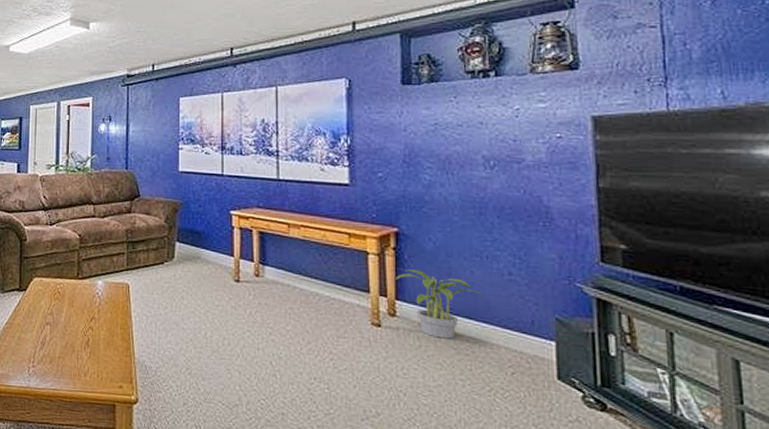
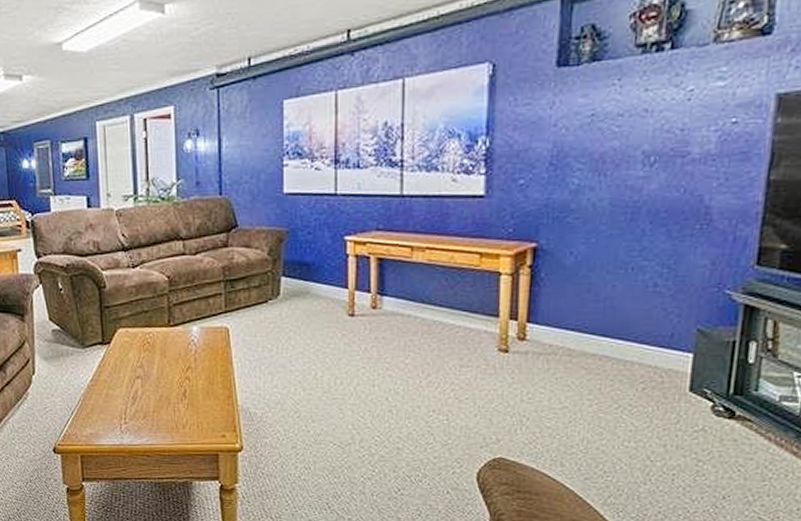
potted plant: present [394,268,483,339] -> none [527,287,623,359]

